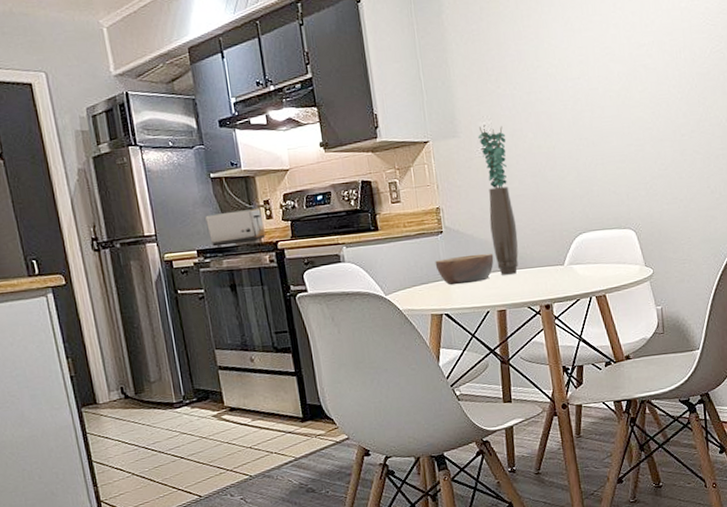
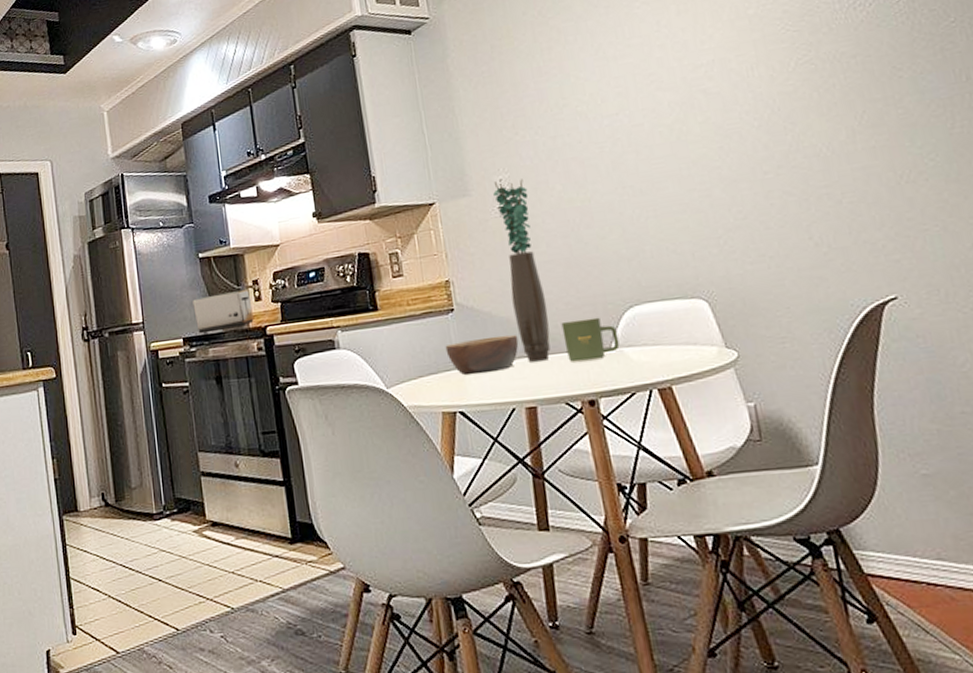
mug: none [527,241,570,277] -> present [561,317,620,364]

